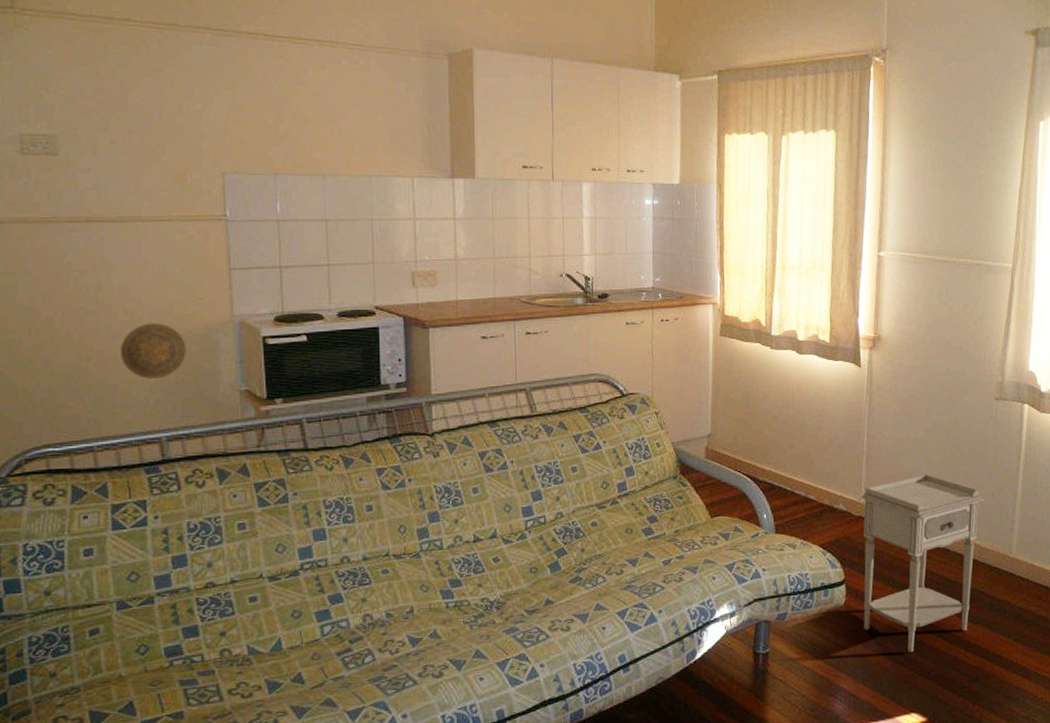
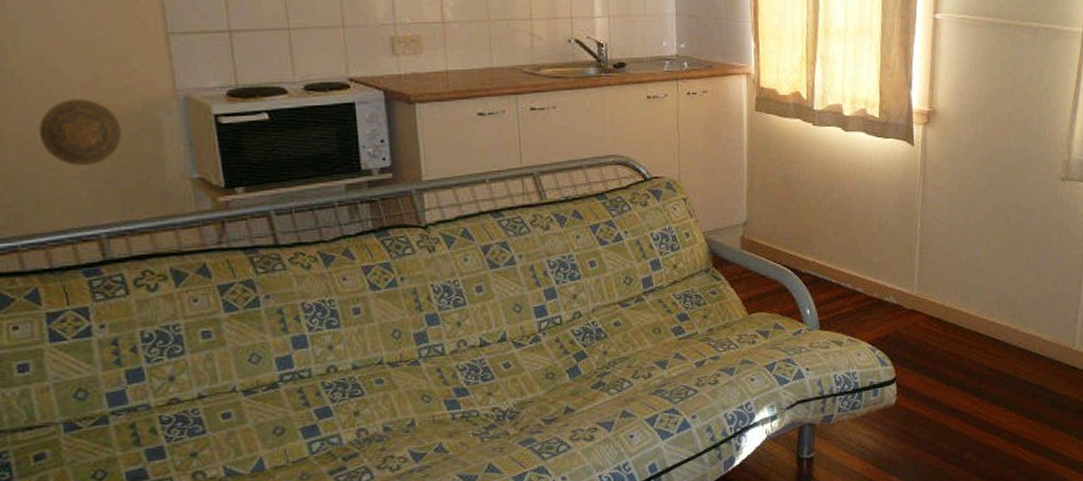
nightstand: present [861,474,984,652] -> none [914,262,1046,452]

